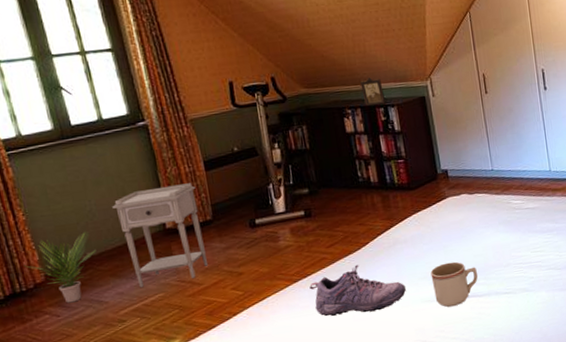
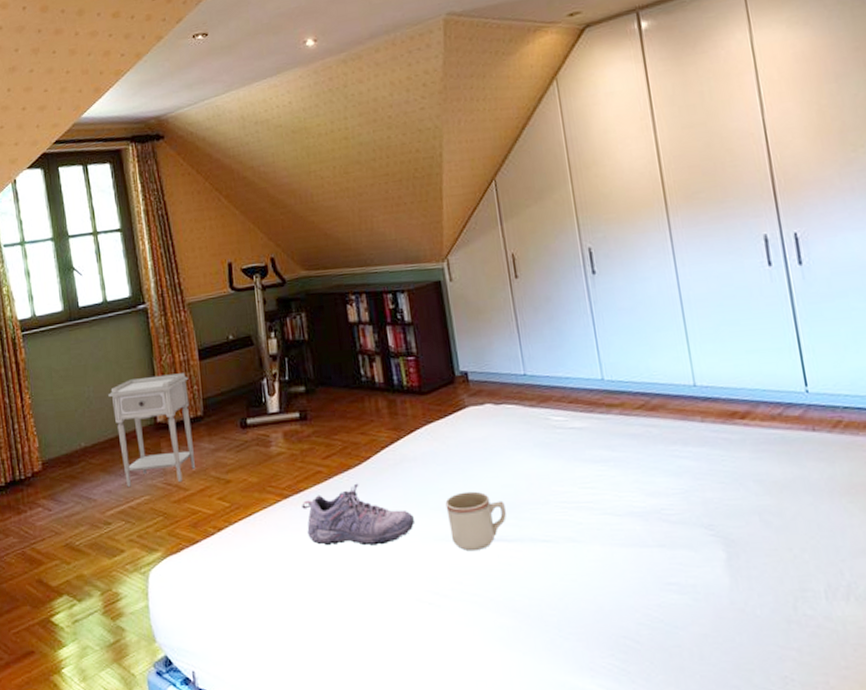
potted plant: present [24,231,96,303] -> none [25,419,90,497]
photo frame: present [360,77,387,107] -> none [366,258,397,293]

